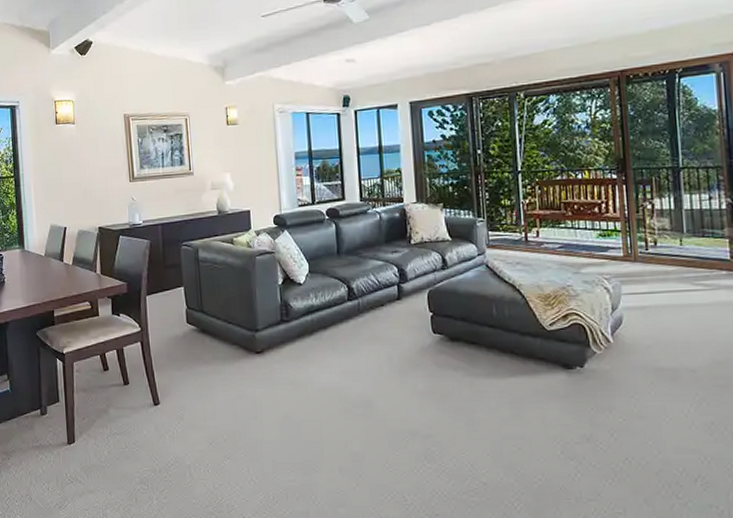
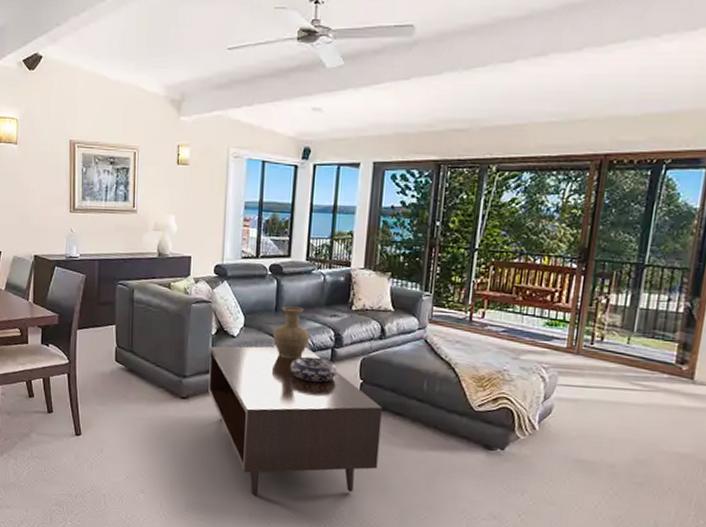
coffee table: none [279,286,461,448] -> present [208,346,383,496]
vase: none [338,247,375,300] -> present [273,306,310,360]
decorative bowl: none [359,295,406,320] -> present [289,356,337,382]

